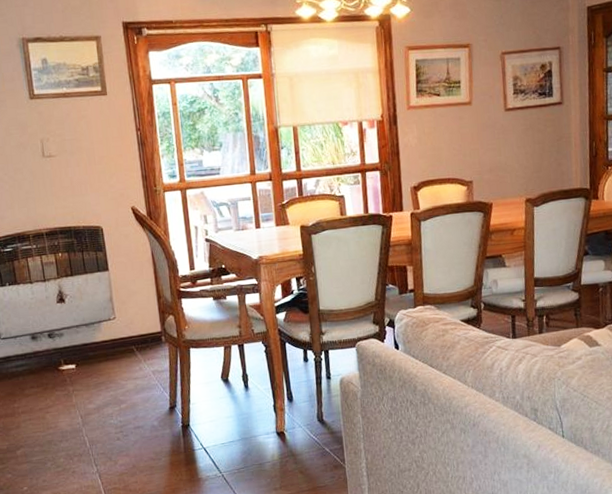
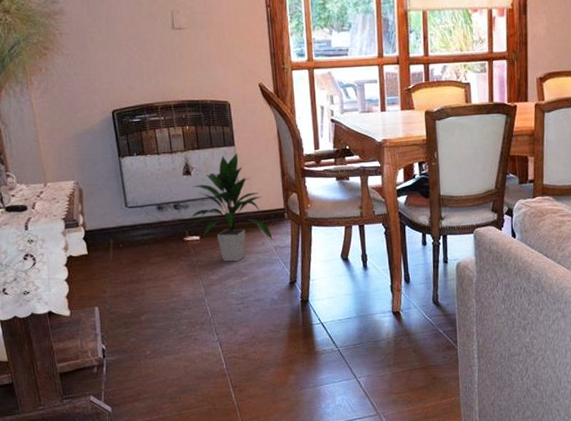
indoor plant: none [65,277,151,390] -> present [190,152,273,262]

